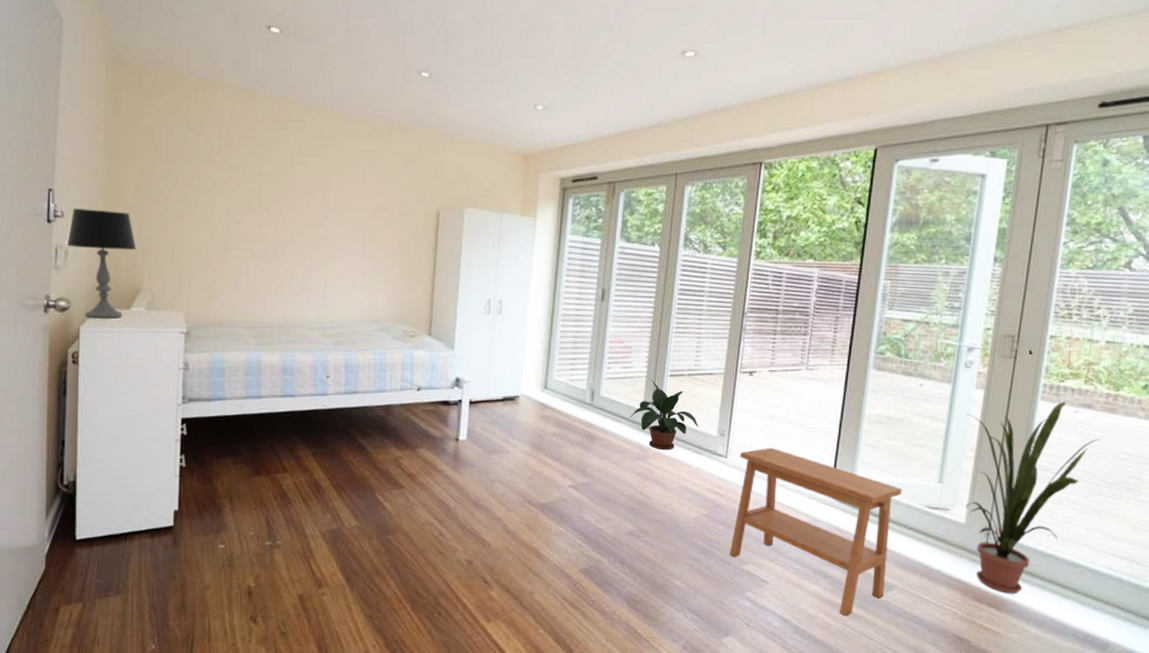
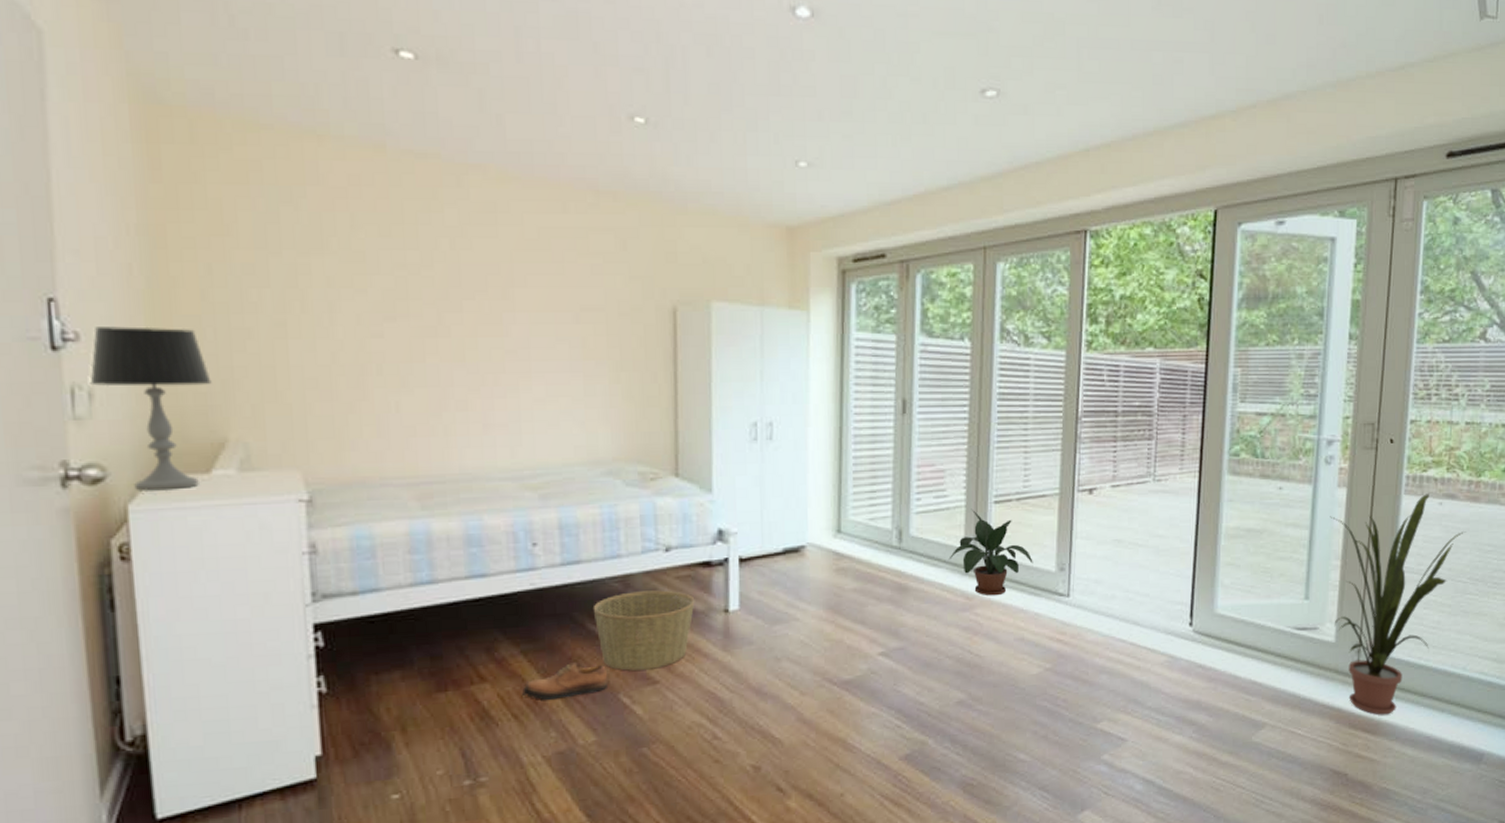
shoe: none [310,465,369,491] -> present [522,662,607,700]
basket: none [363,418,435,477] -> present [592,590,695,671]
side table: present [730,447,902,617] -> none [1080,578,1267,767]

